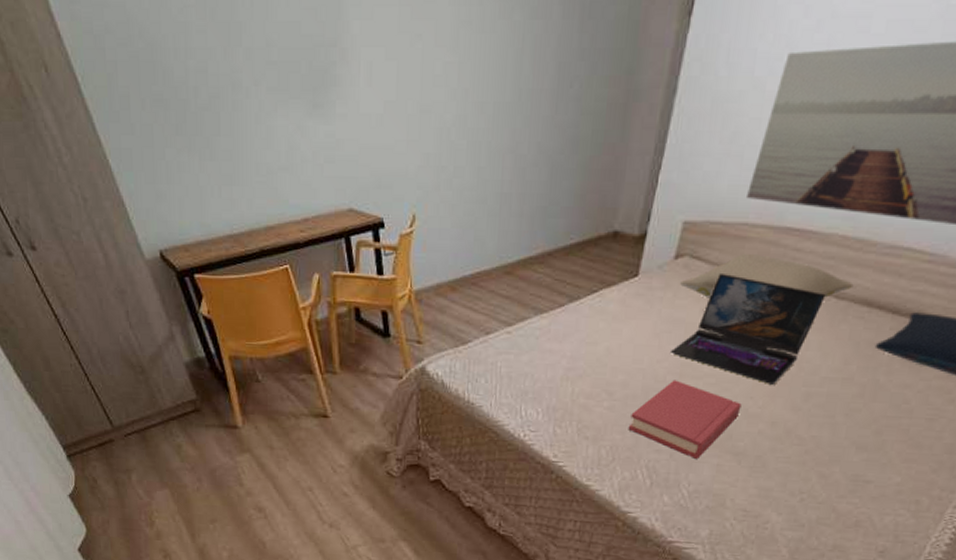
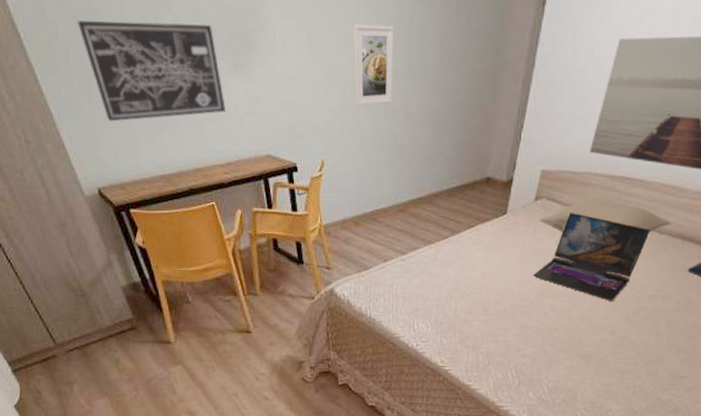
wall art: none [138,57,302,174] -> present [77,21,226,122]
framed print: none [451,49,502,148] -> present [353,24,395,106]
hardback book: present [628,380,742,459] -> none [500,298,588,362]

